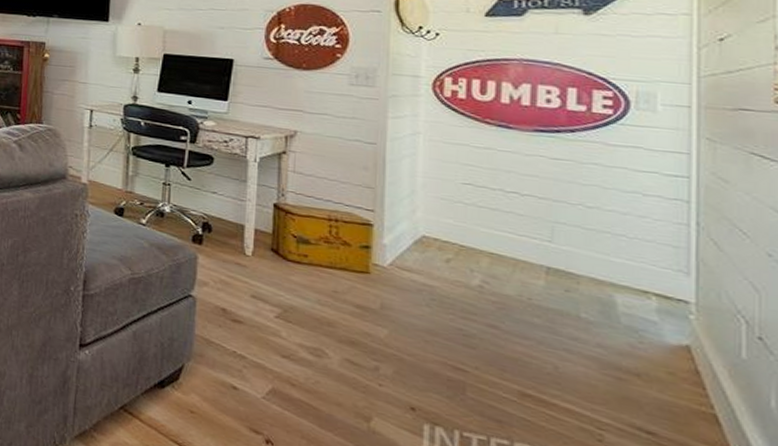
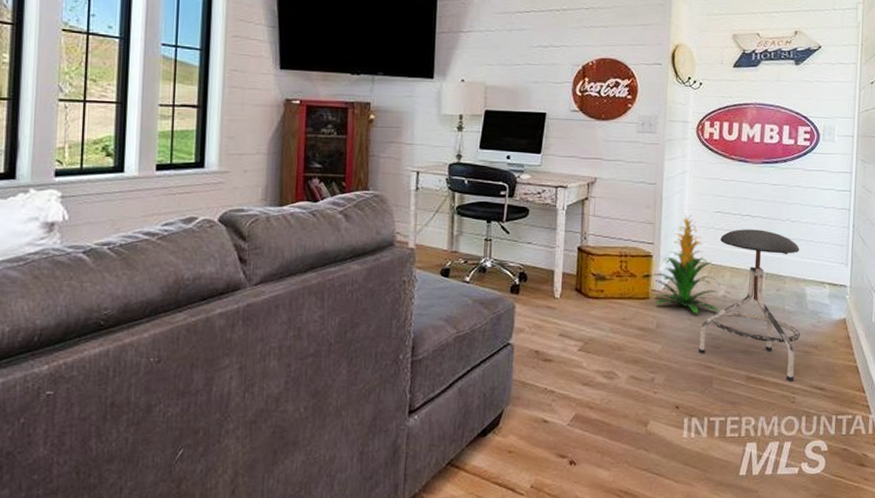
indoor plant: none [372,182,474,306] -> present [651,214,720,314]
stool: none [443,207,609,414] -> present [698,229,801,382]

